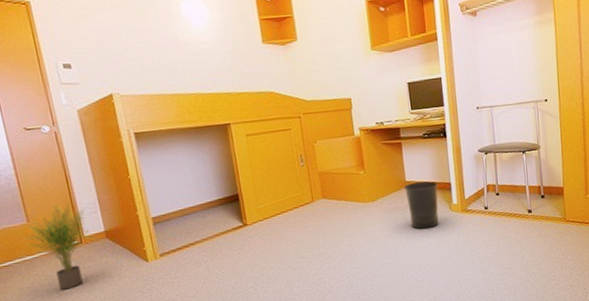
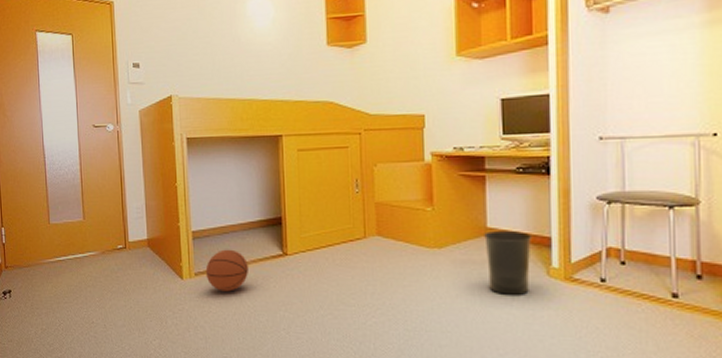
potted plant: present [24,203,89,290] -> none [79,205,134,295]
basketball: none [170,228,213,266] -> present [205,249,249,292]

